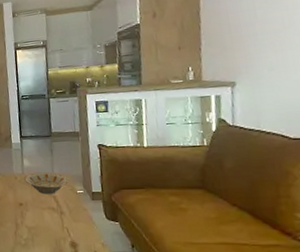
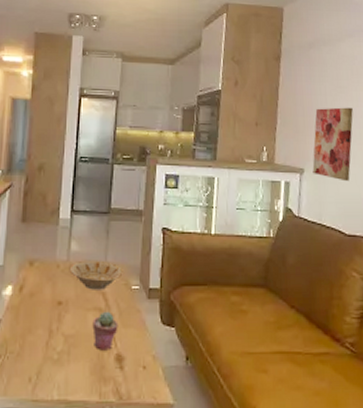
potted succulent: none [48,210,70,239] -> present [92,311,118,351]
wall art: none [243,16,291,89] -> present [312,107,353,182]

